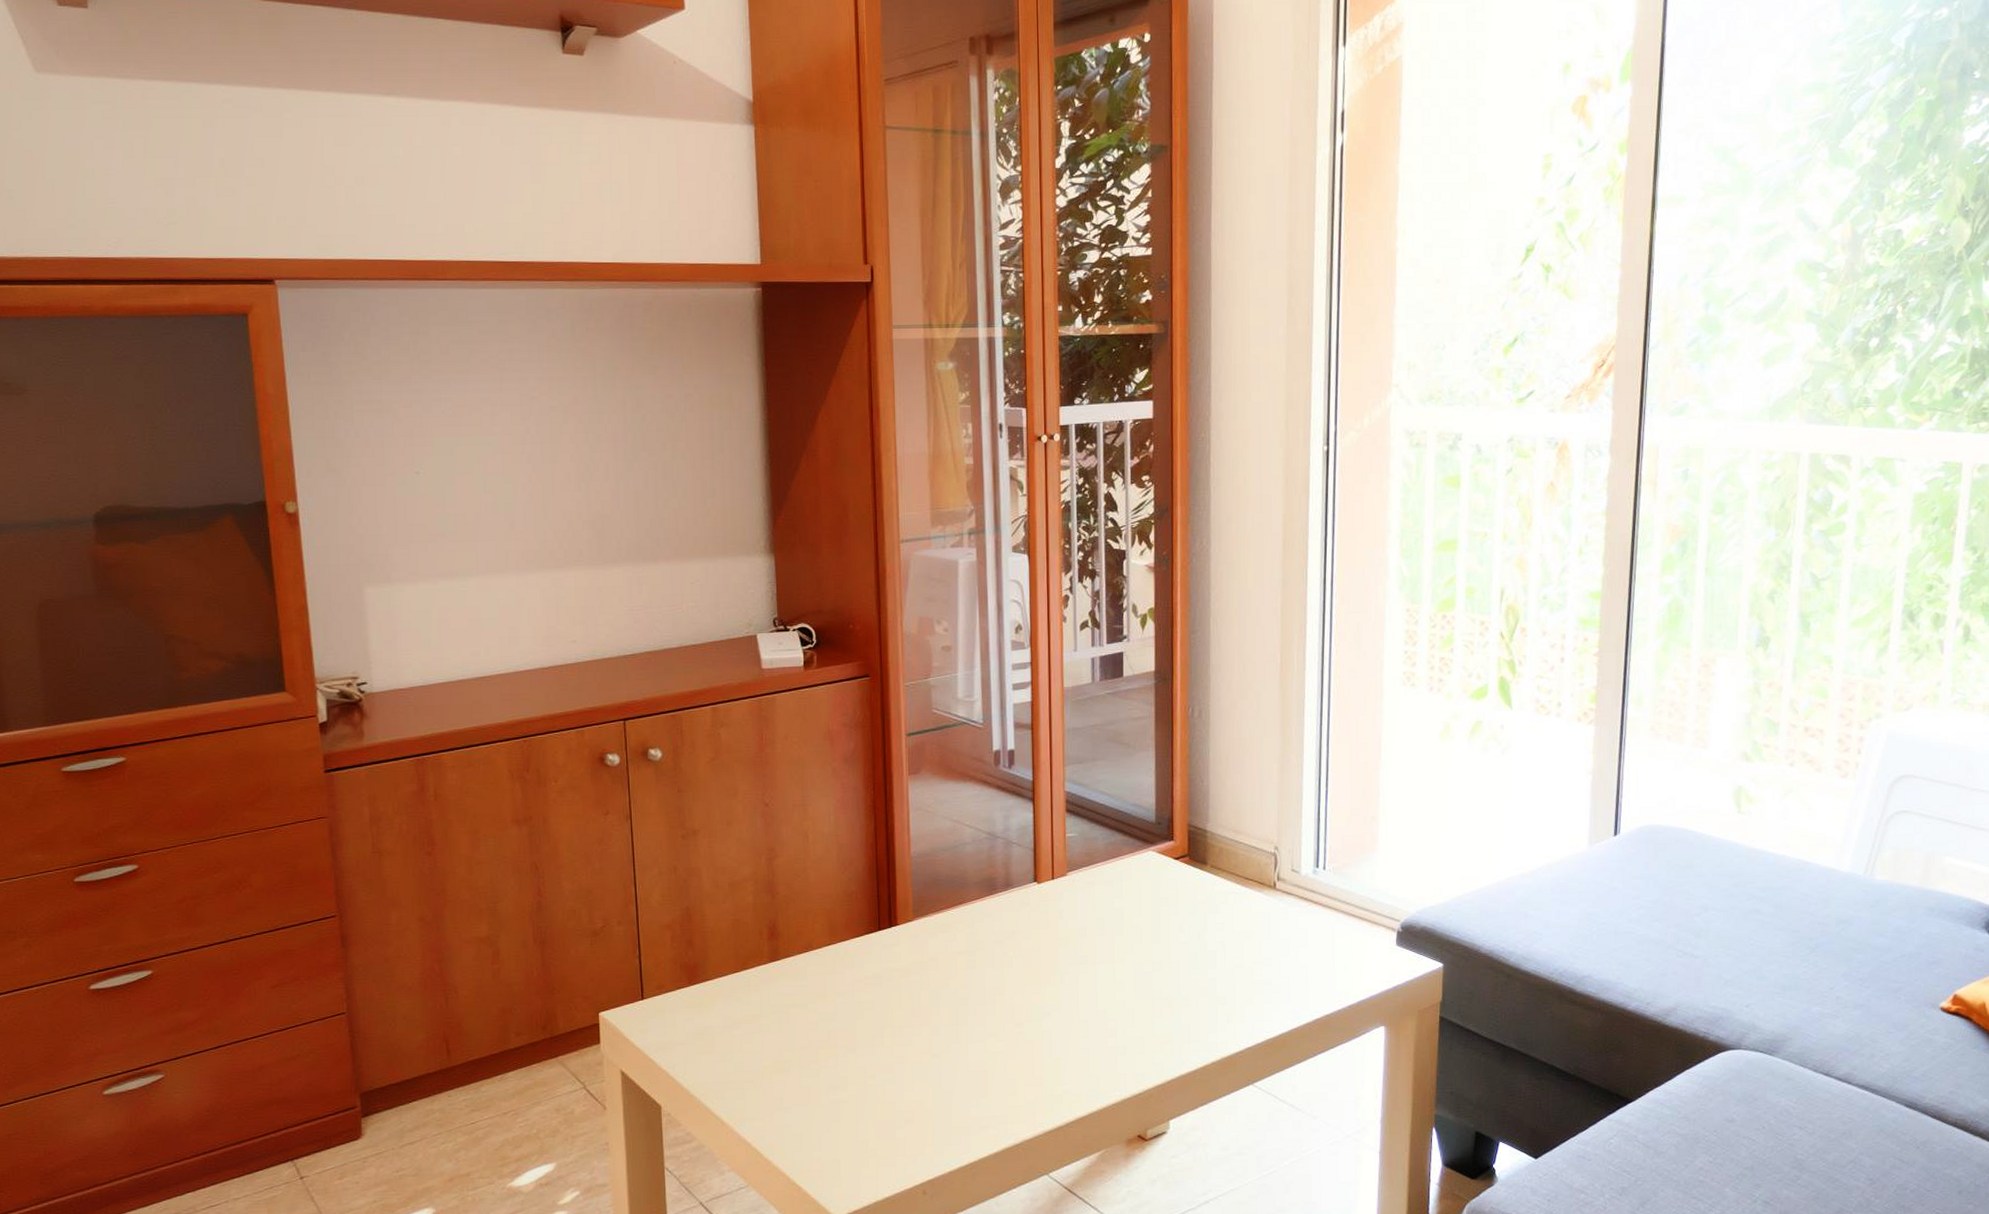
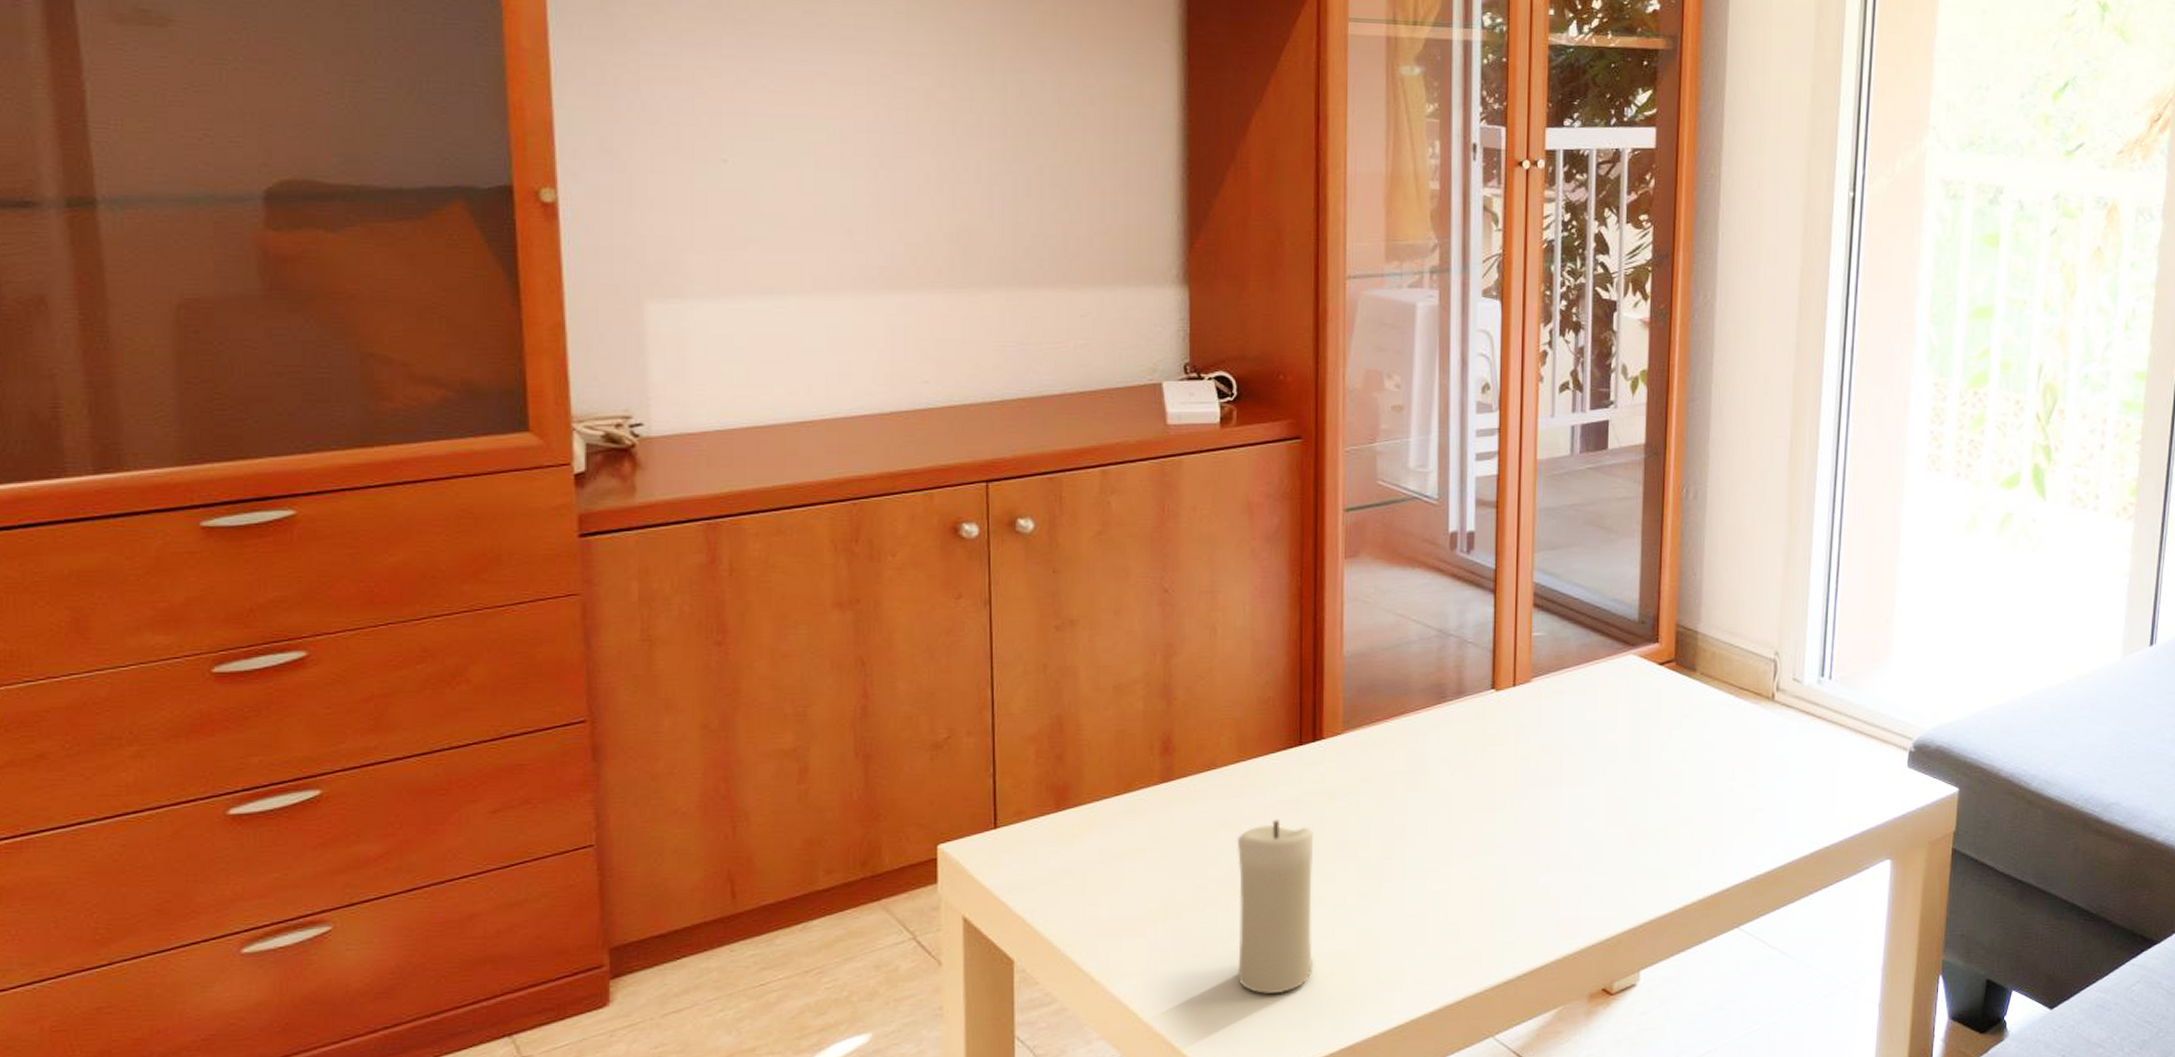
candle: none [831,992,897,1136] -> present [1236,819,1314,994]

